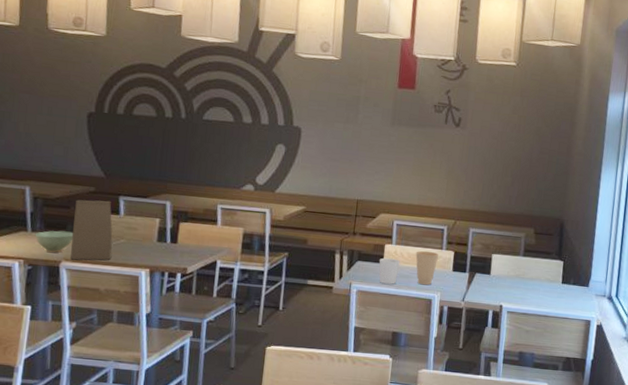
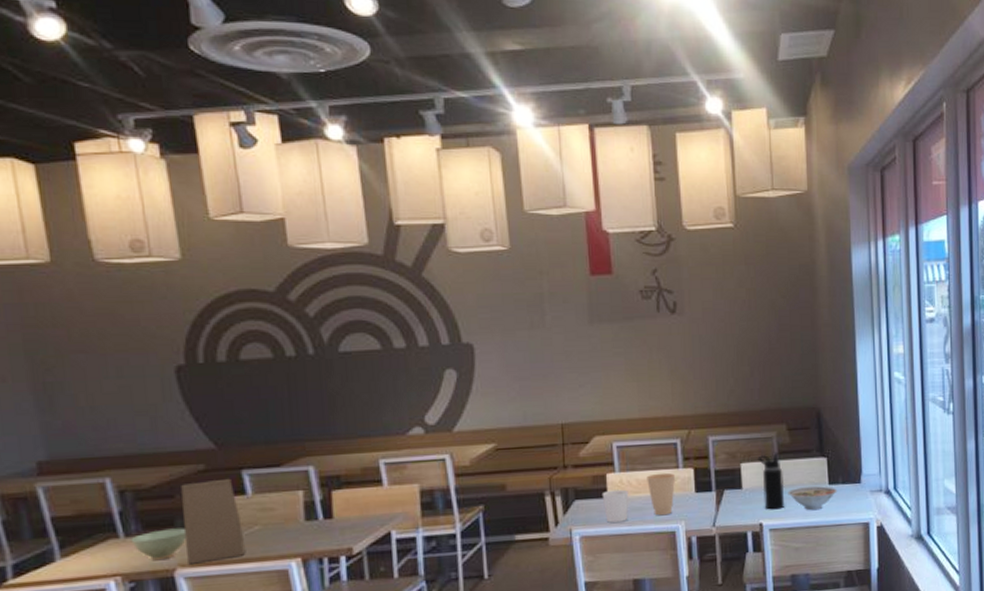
water bottle: none [506,249,526,297] -> present [757,452,785,510]
soup bowl: none [527,281,569,303] -> present [788,486,838,511]

